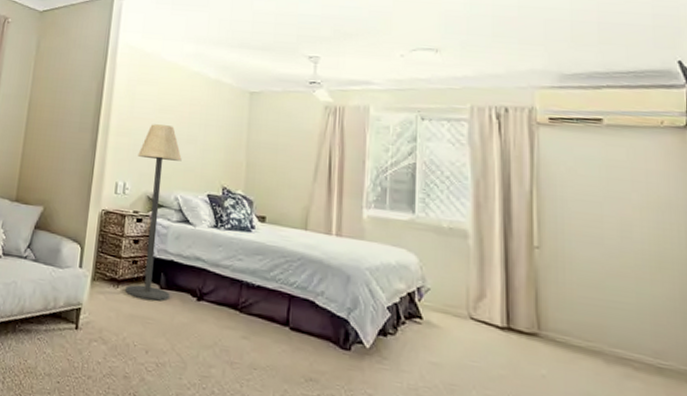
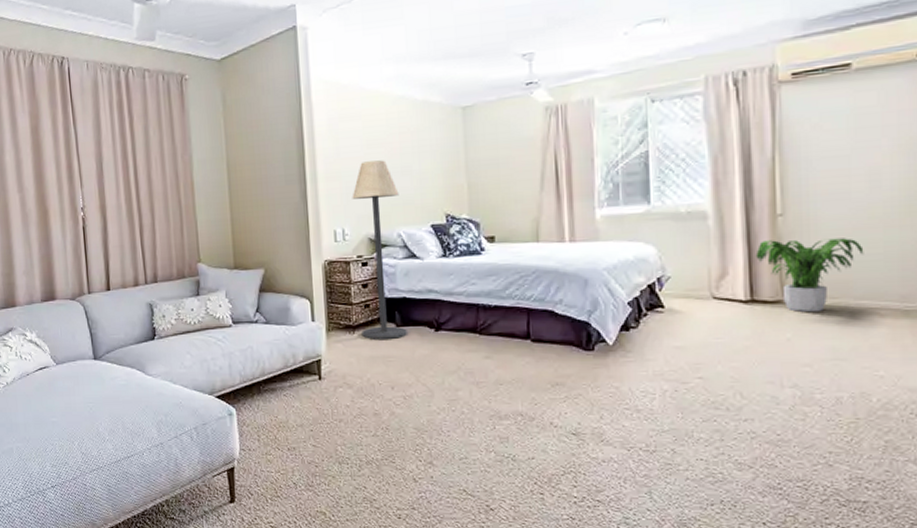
potted plant: none [513,269,617,352] -> present [755,238,864,312]

